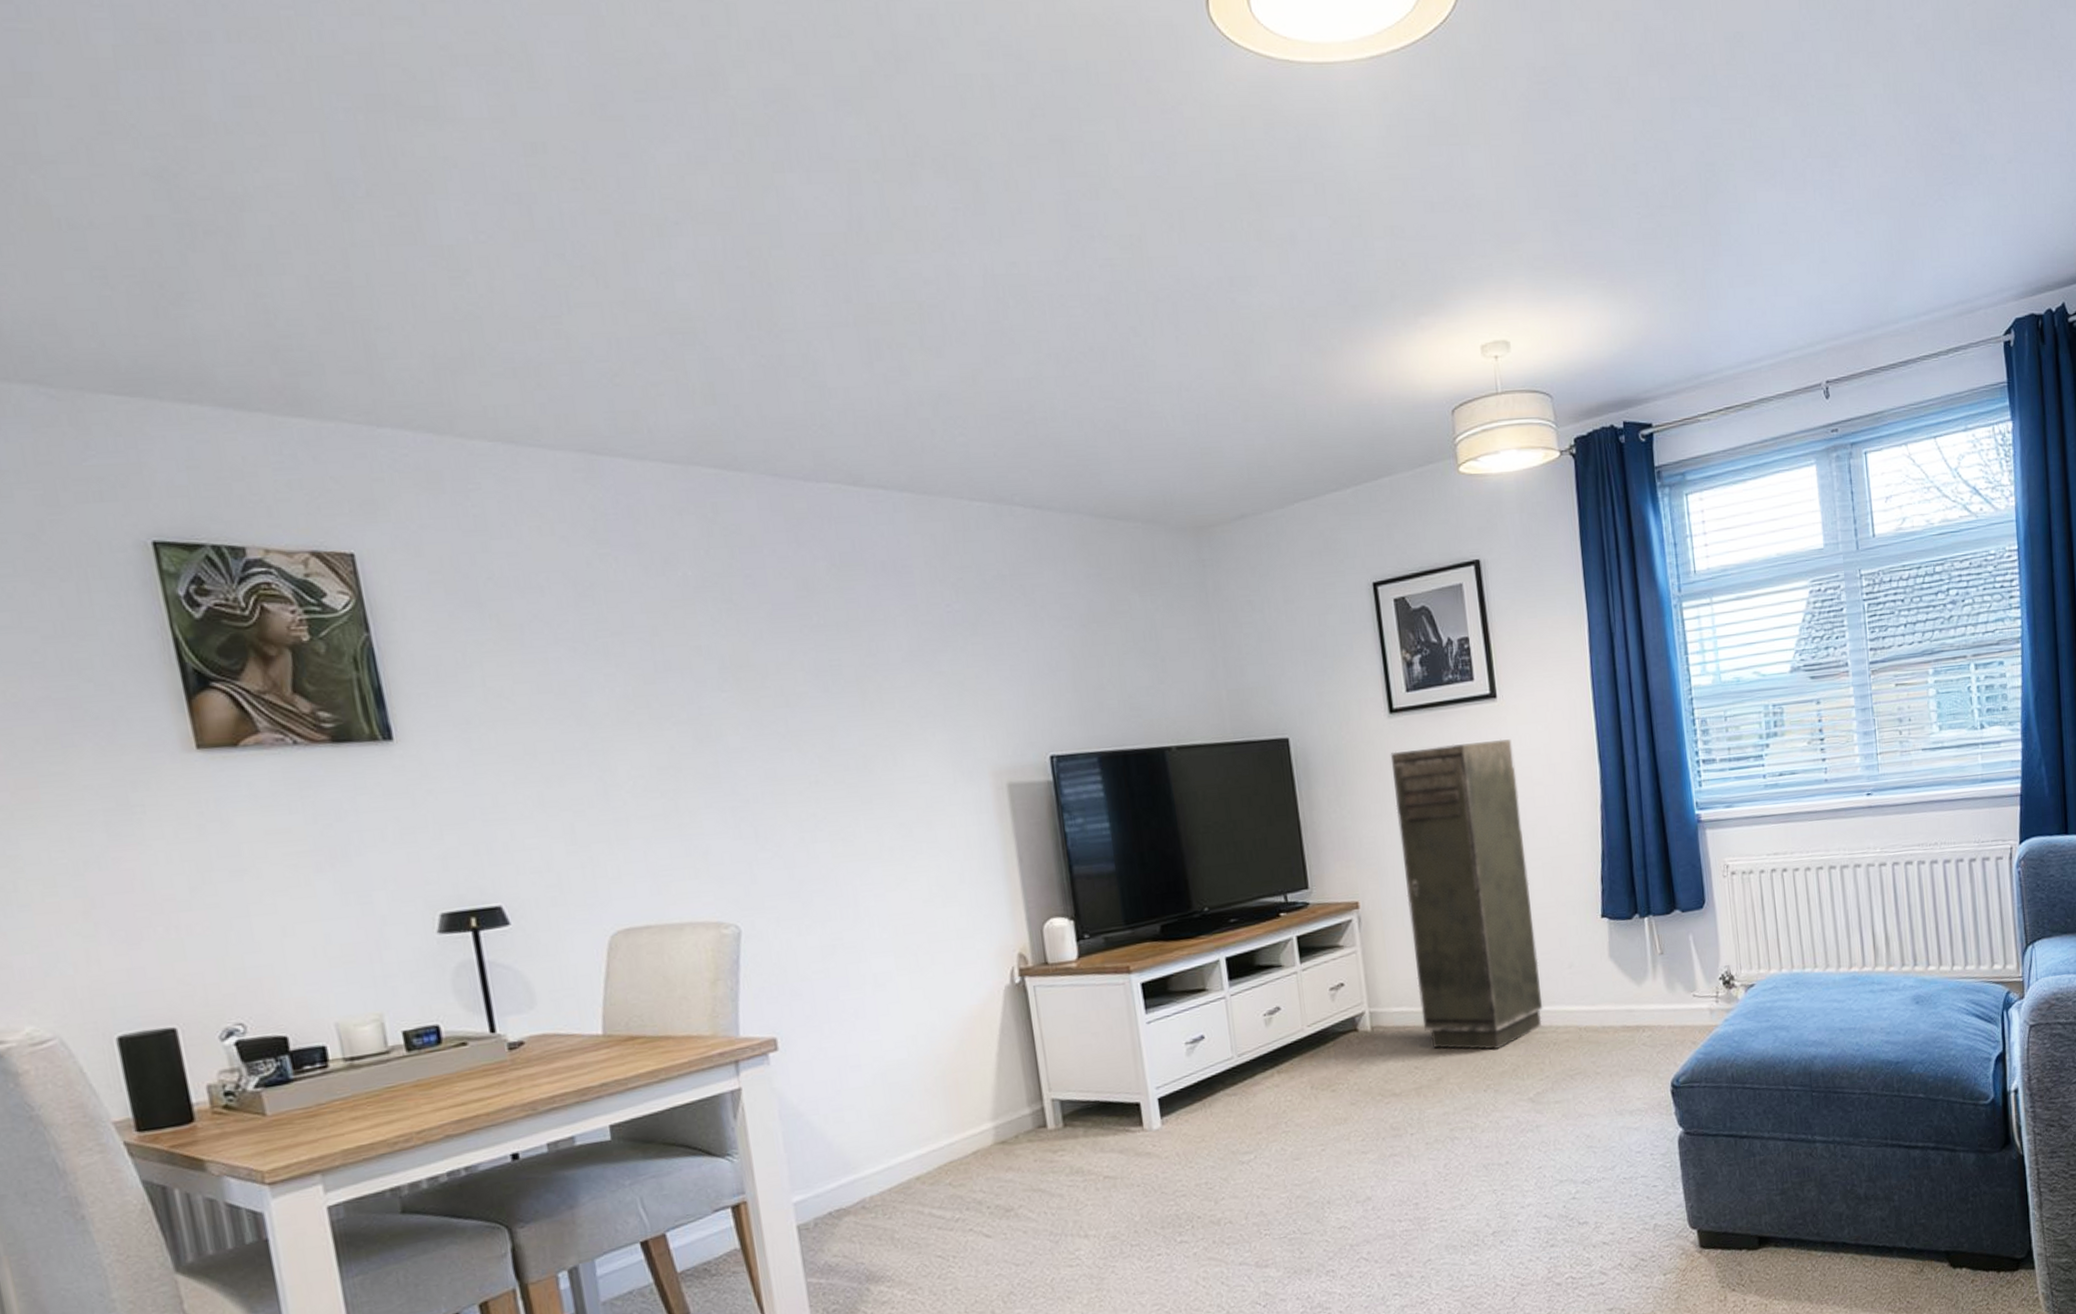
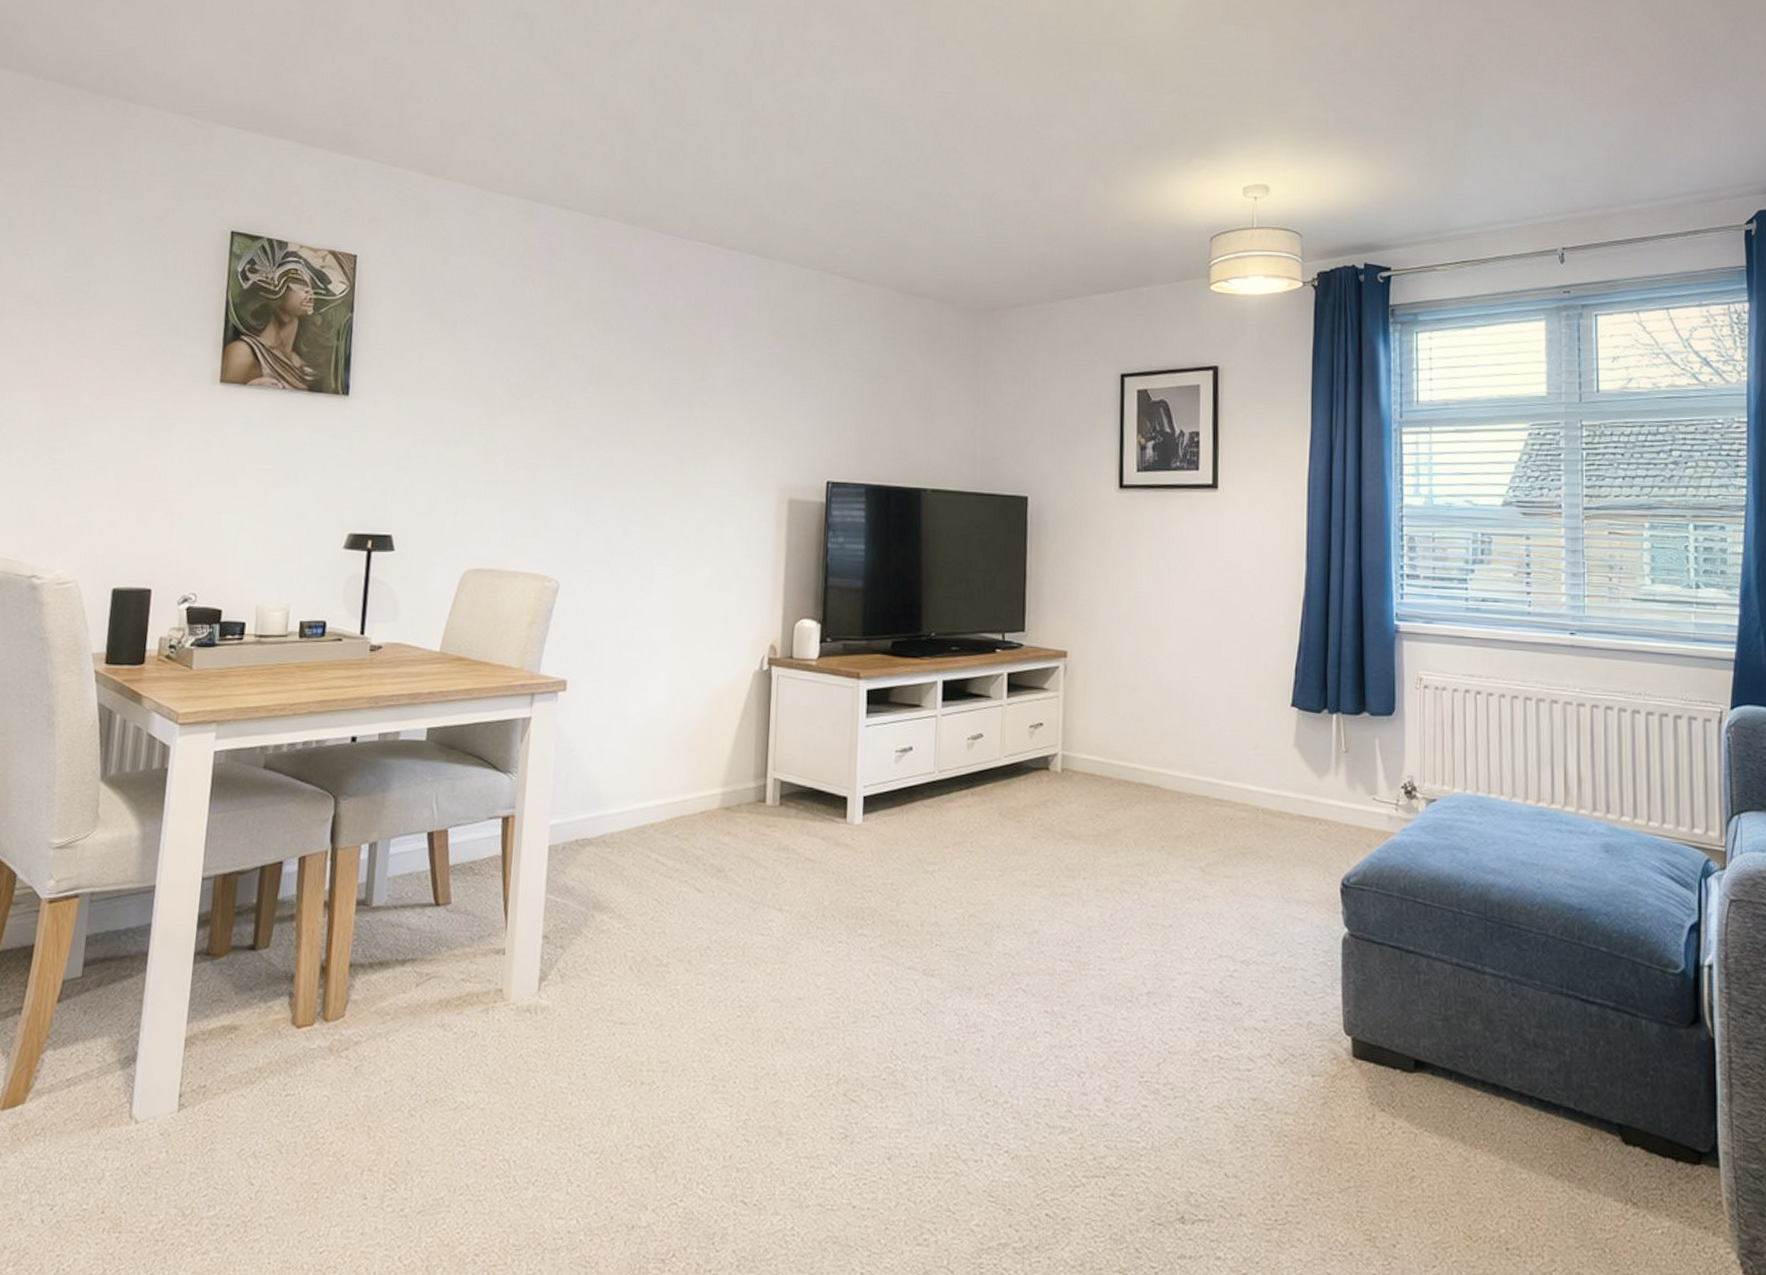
storage cabinet: present [1390,739,1543,1050] -> none [1109,522,1227,813]

